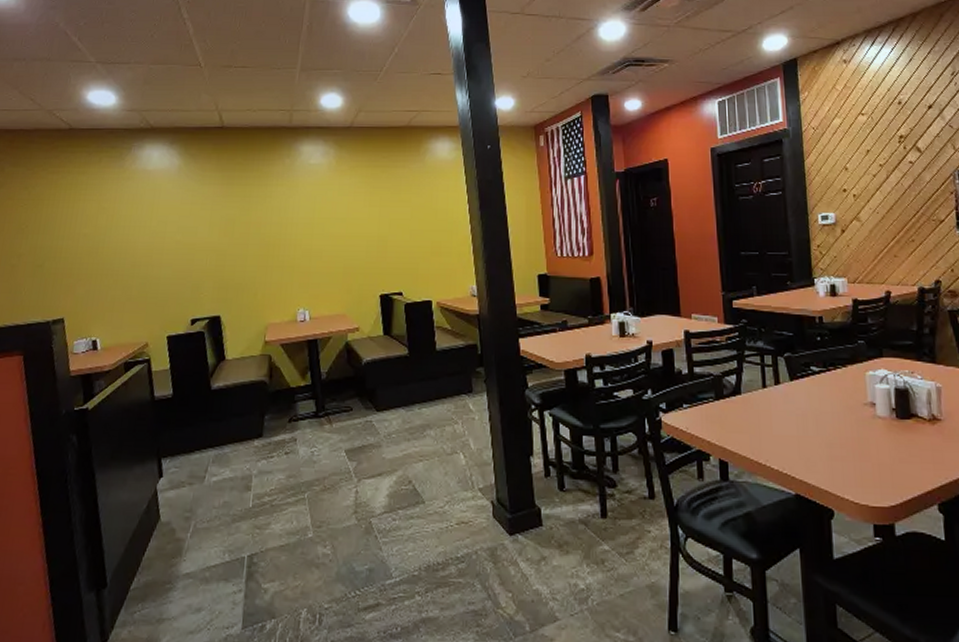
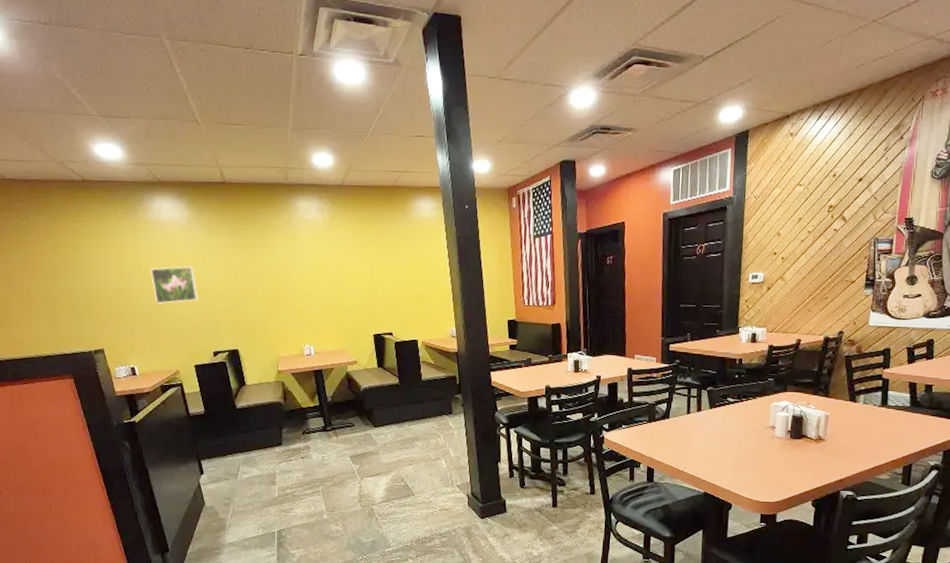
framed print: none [129,219,181,263] -> present [150,266,198,304]

